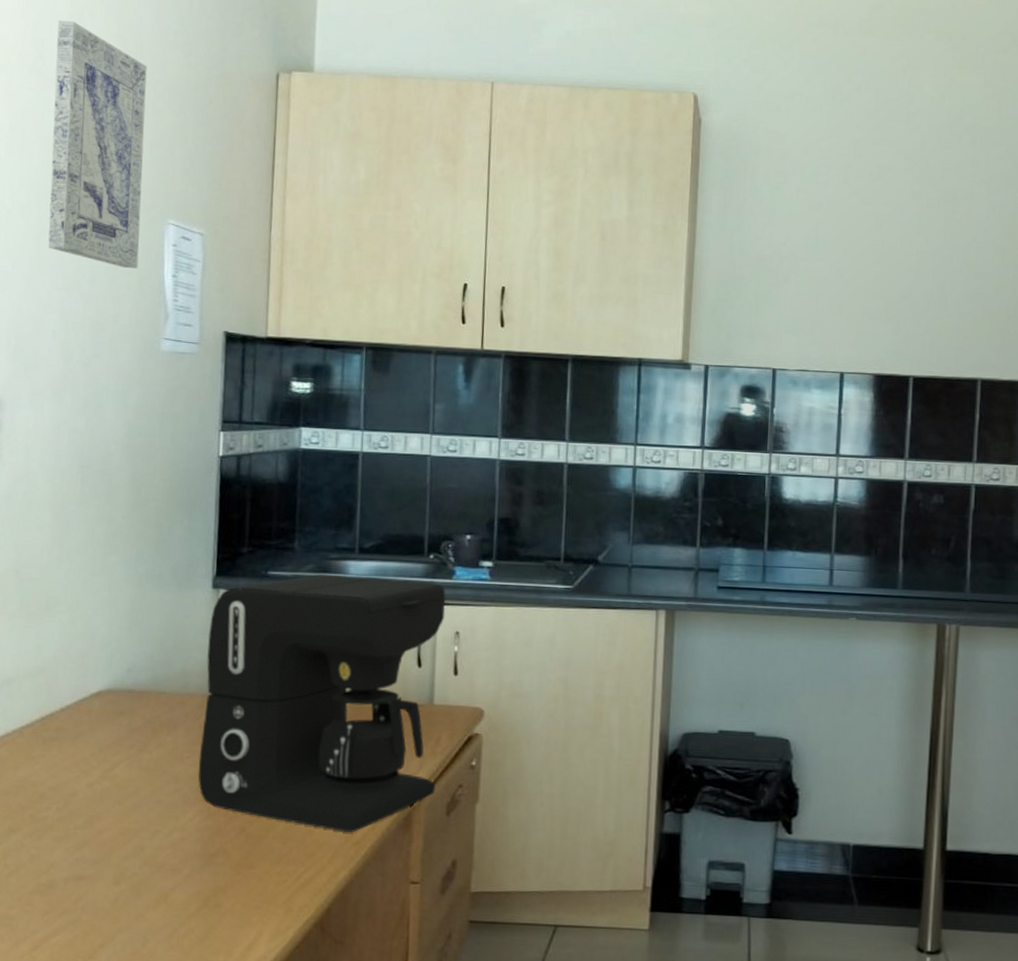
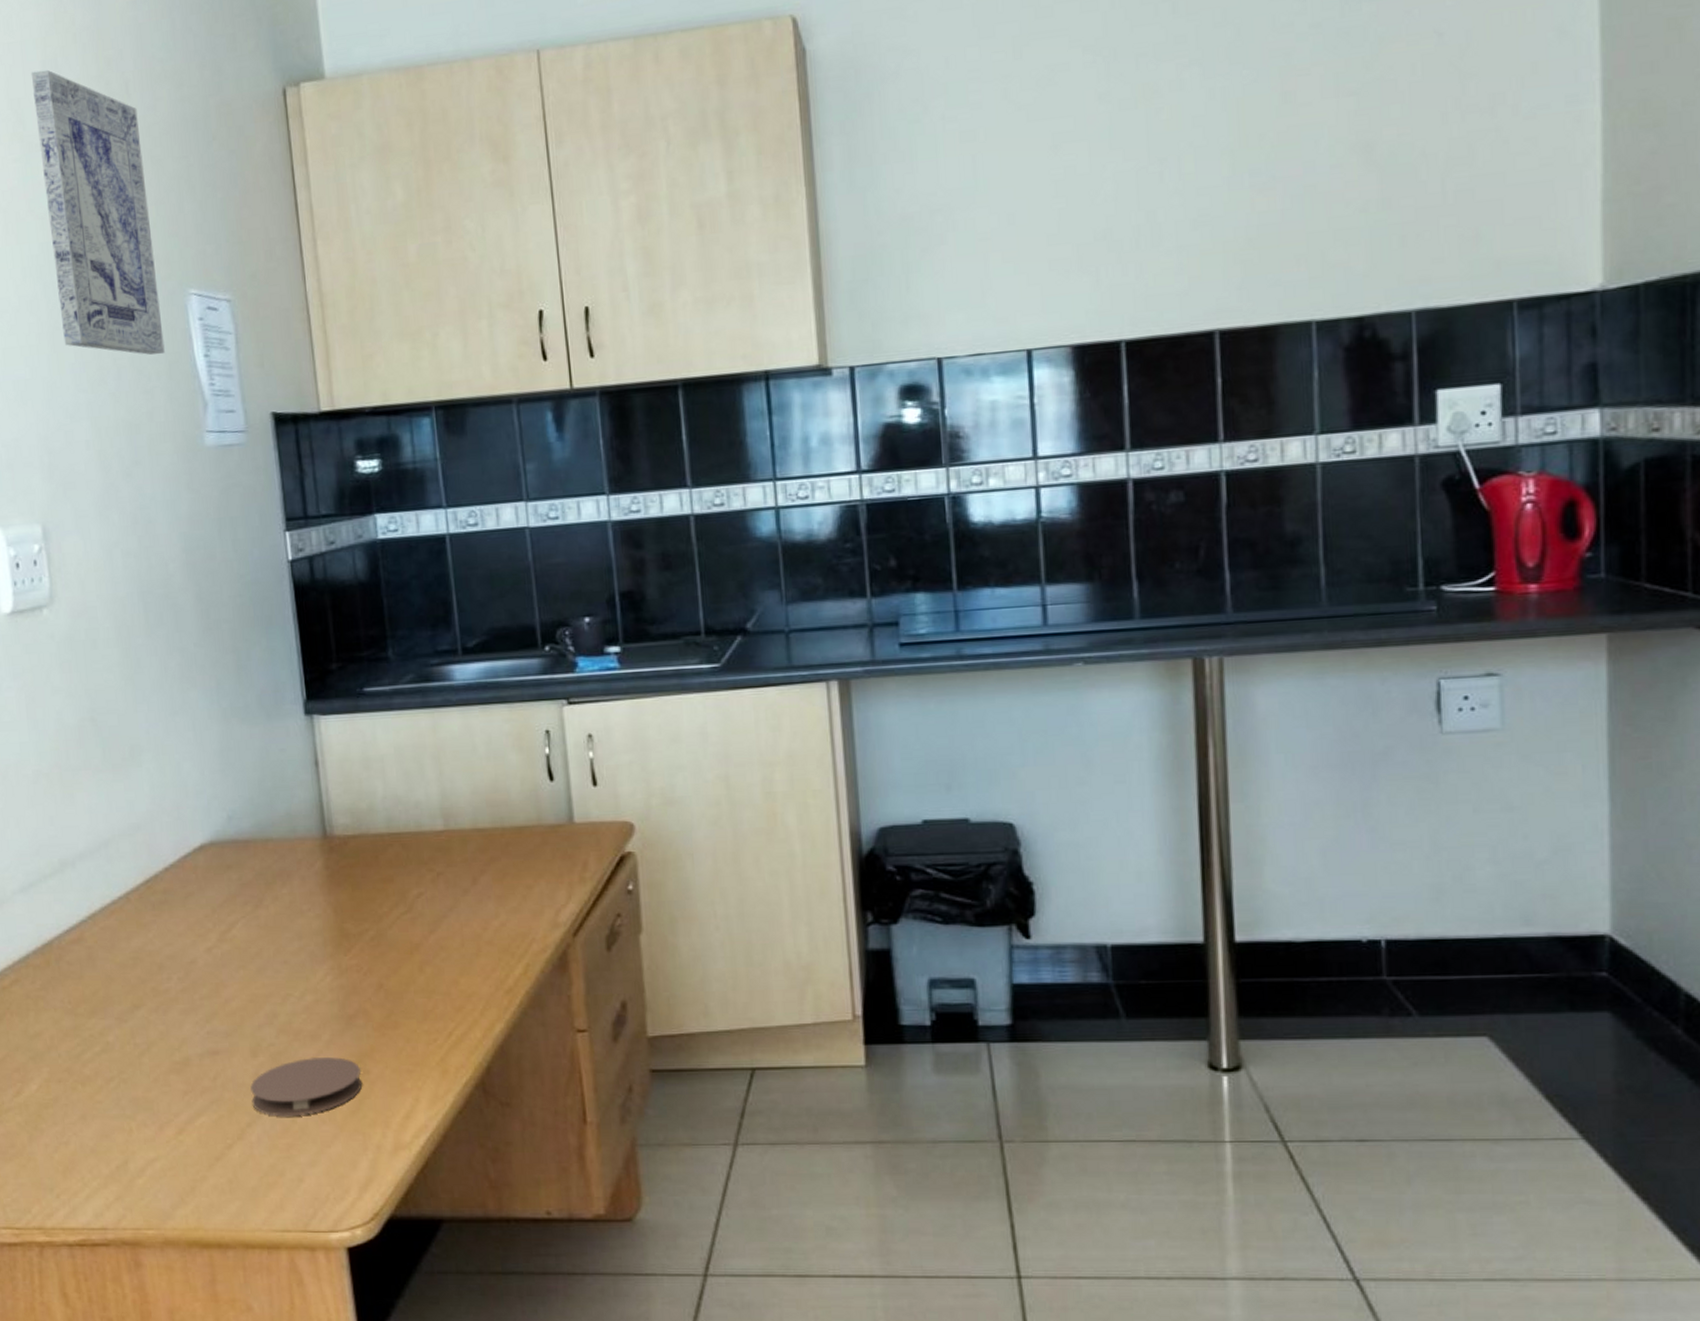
coaster: none [107,889,213,941] -> present [250,1057,363,1117]
coffee maker: present [198,574,446,832] -> none [308,679,590,979]

